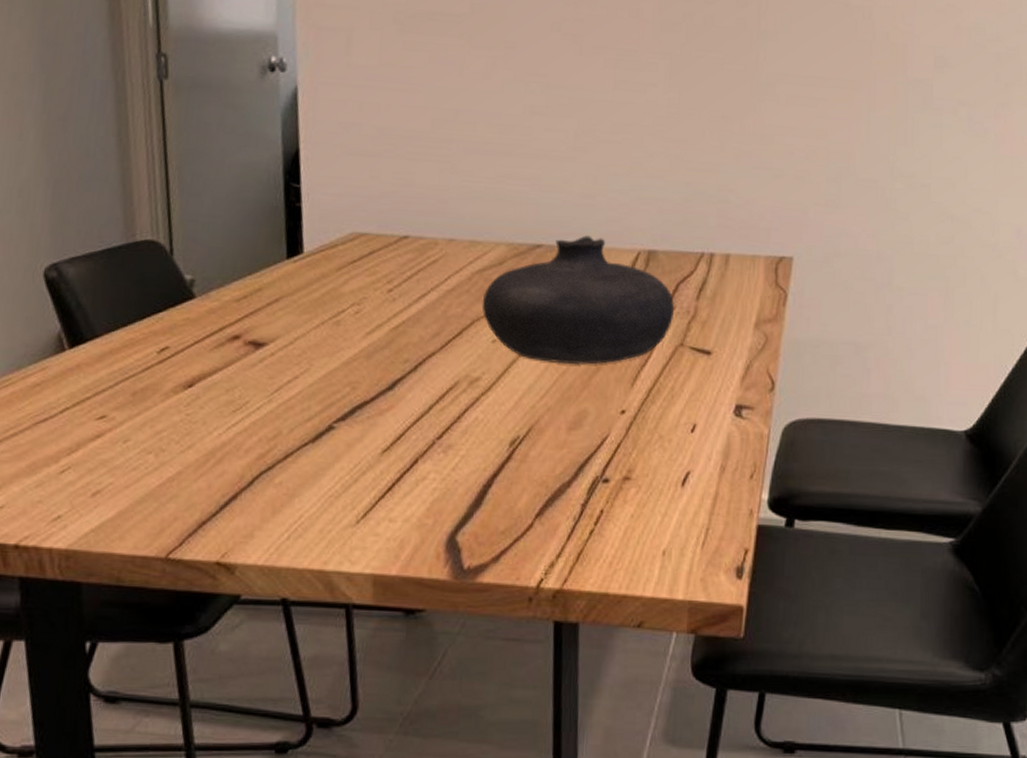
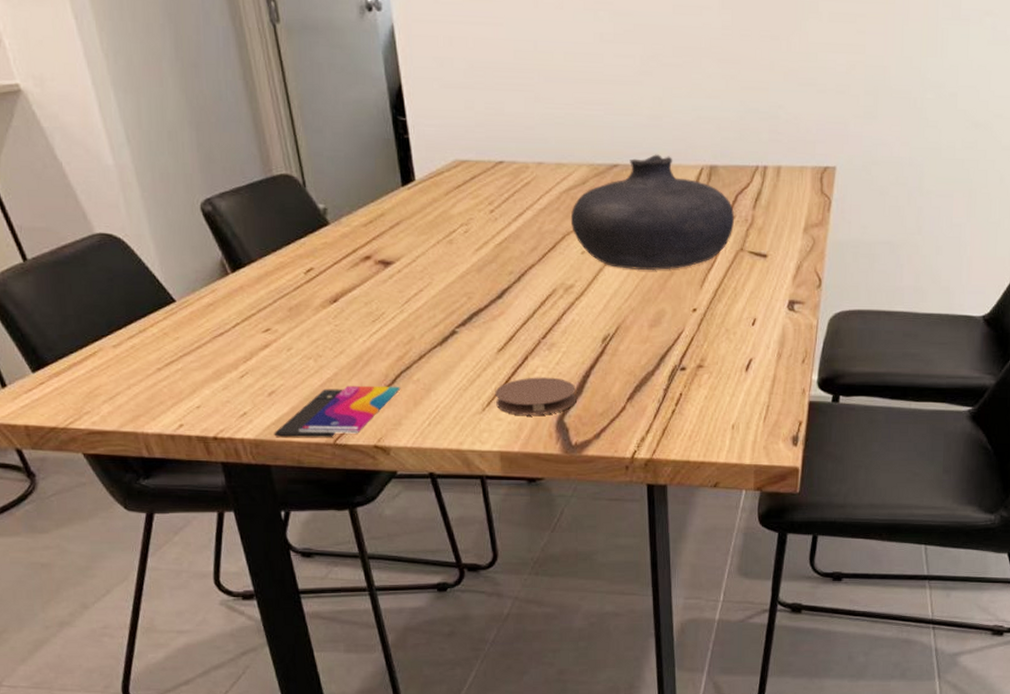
smartphone: none [91,486,258,550] -> present [274,385,401,437]
coaster: none [373,484,474,531] -> present [495,377,577,415]

